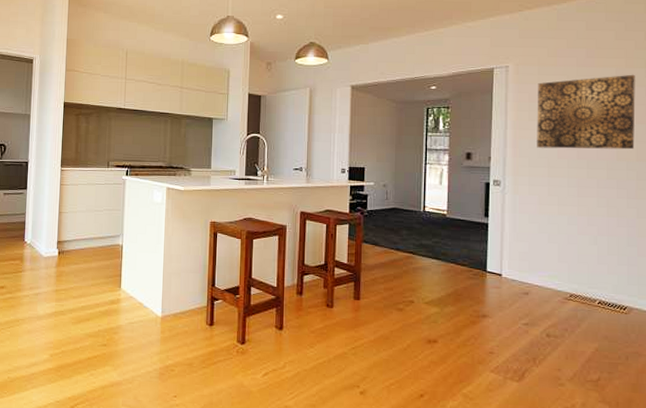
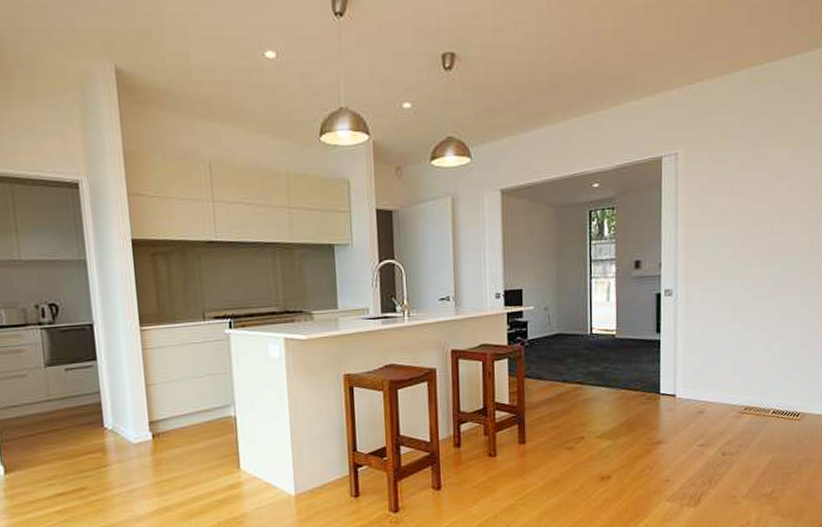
wall art: present [537,74,635,150] -> none [709,154,810,248]

